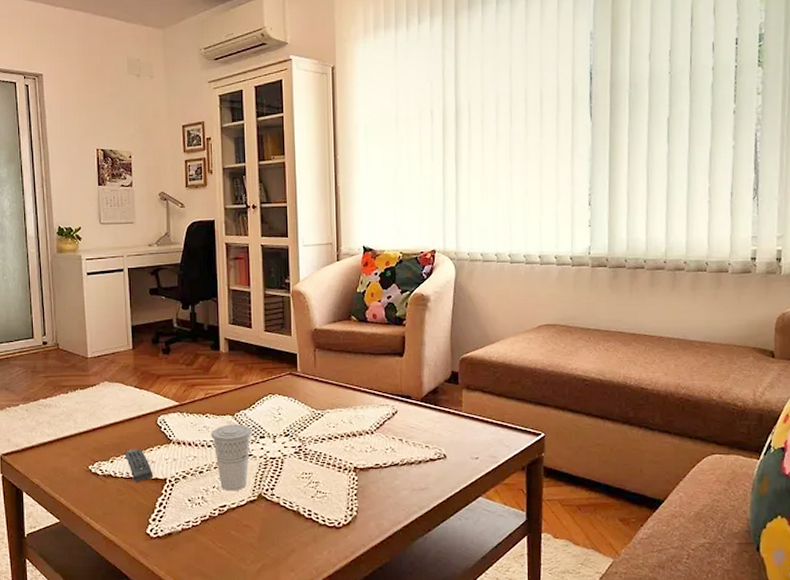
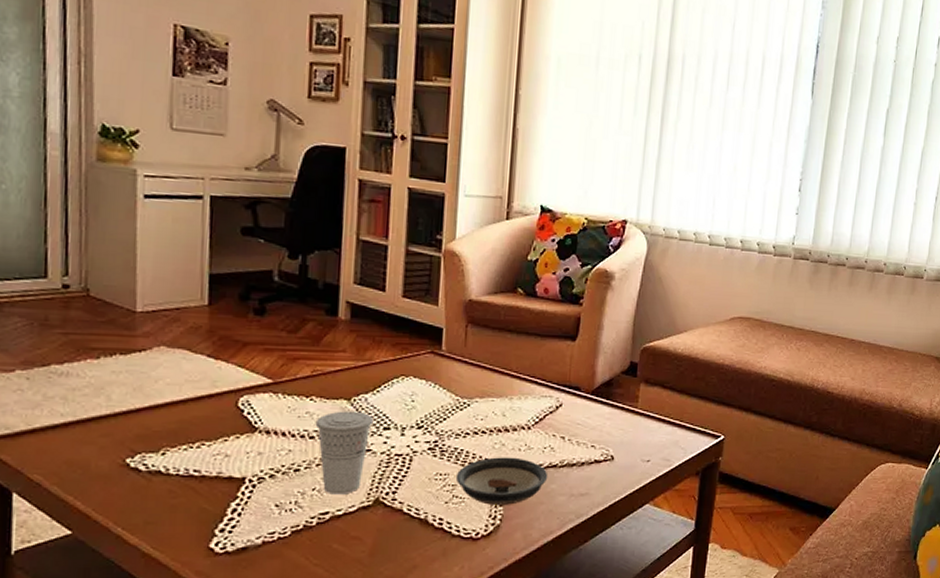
remote control: present [124,449,153,482] -> none [183,437,226,482]
saucer: none [317,458,392,499] -> present [455,457,549,505]

